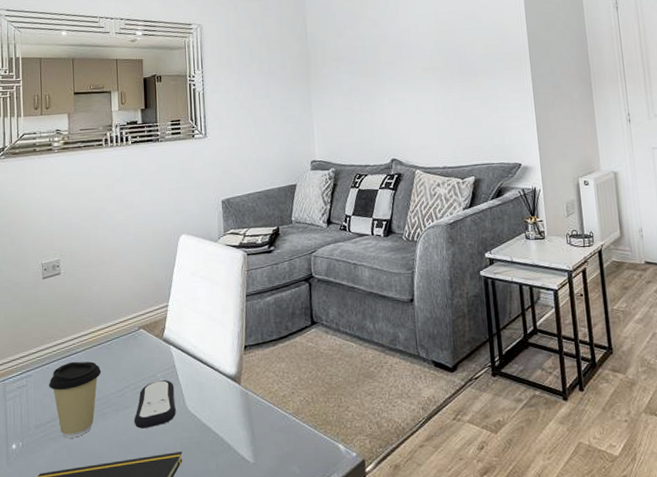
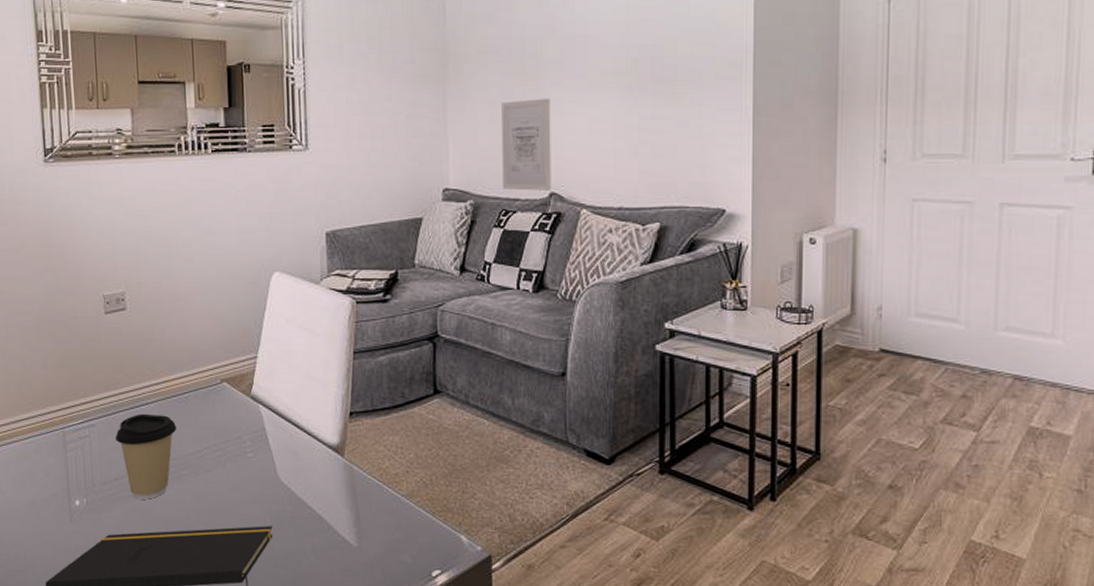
remote control: present [134,380,176,429] -> none [215,444,265,497]
wall art: none [351,89,393,159] -> present [501,98,552,191]

